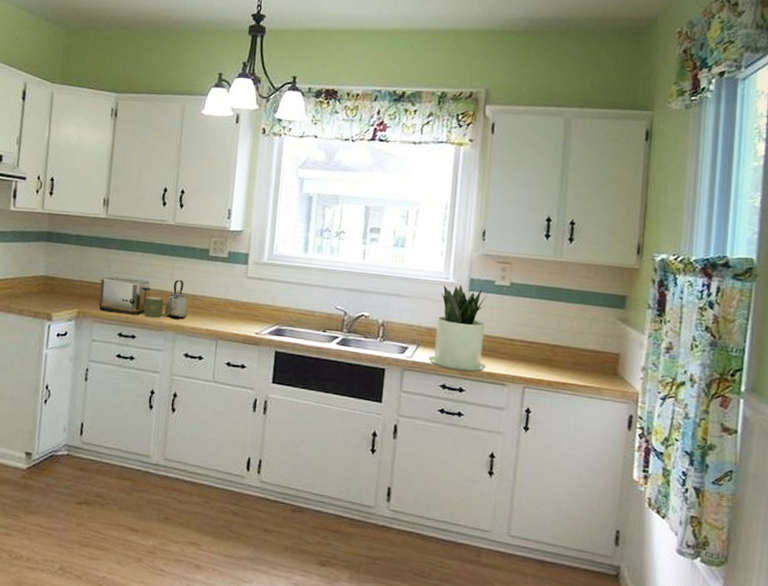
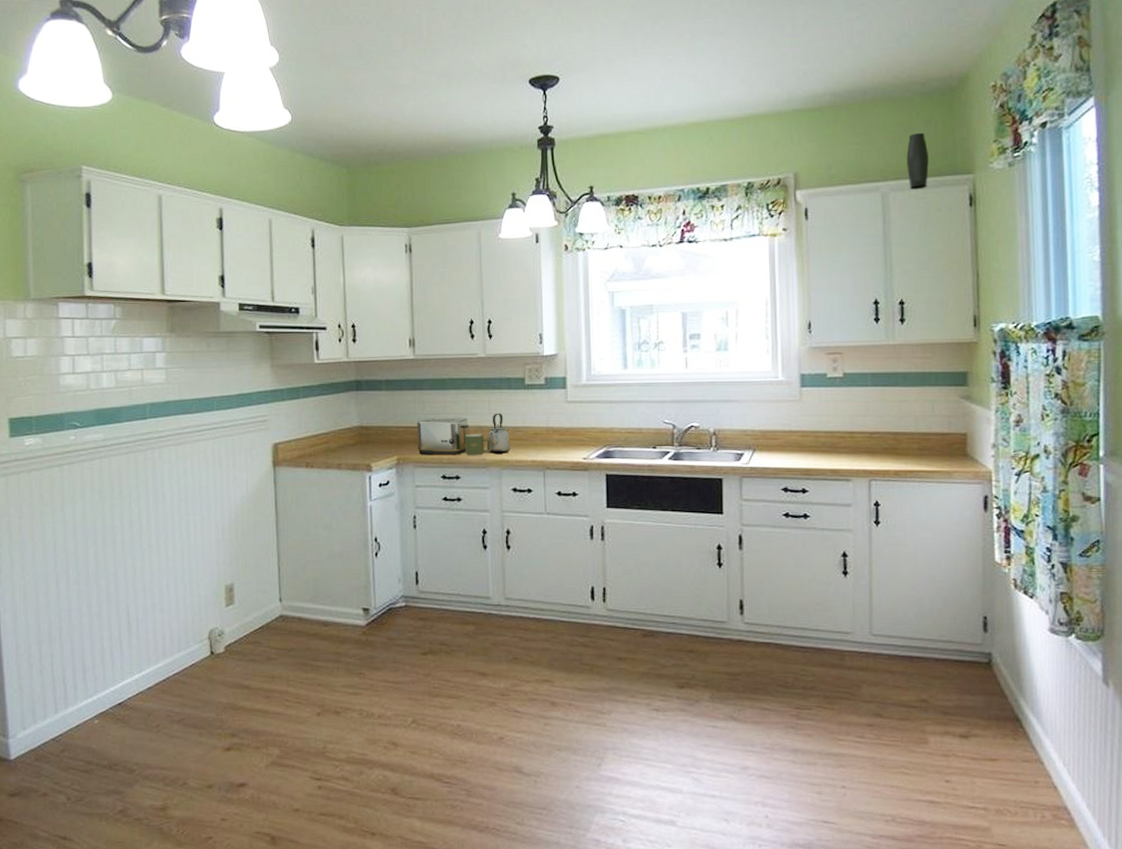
planter: present [428,285,488,373] -> none [766,382,828,472]
vase: none [591,66,613,119] -> present [906,132,929,190]

